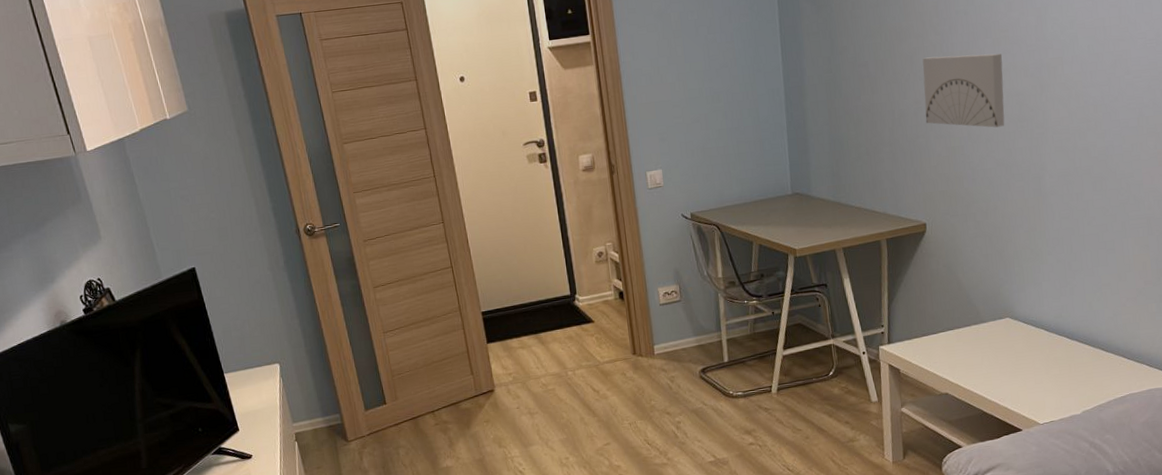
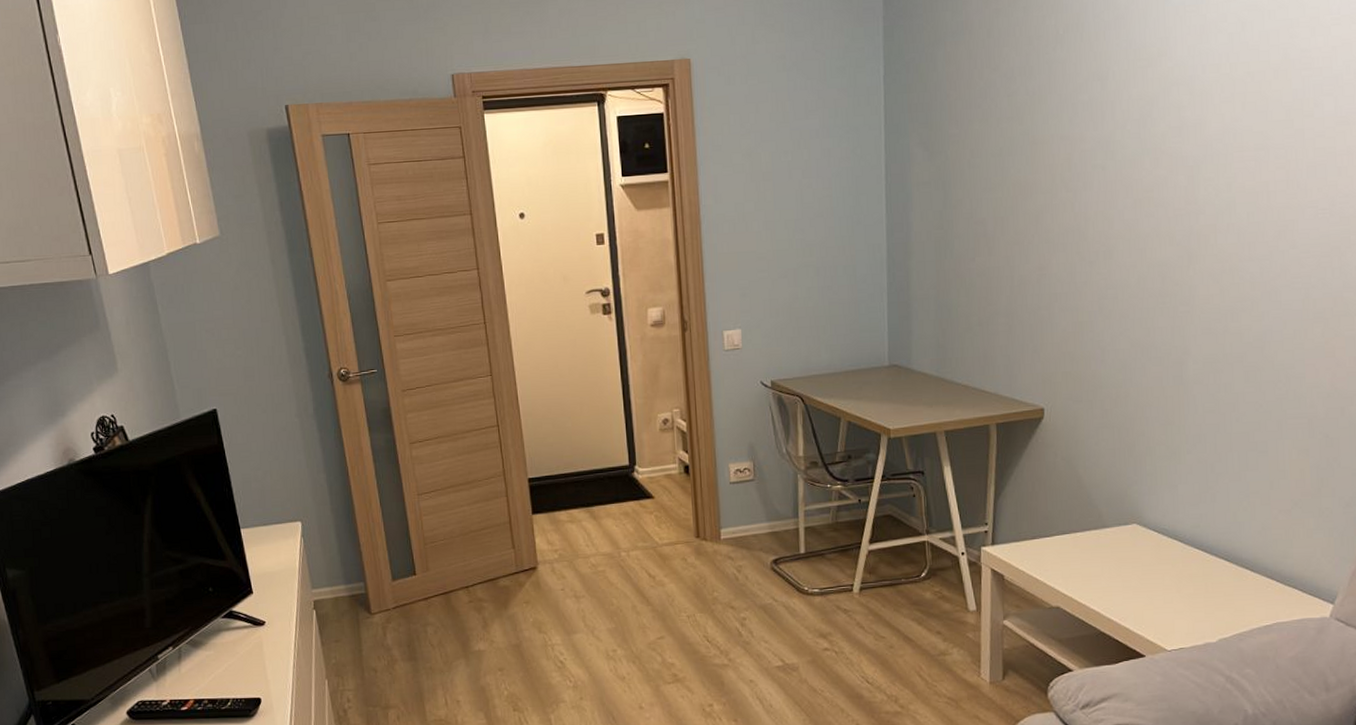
wall art: present [922,53,1005,128] -> none [1049,216,1145,302]

